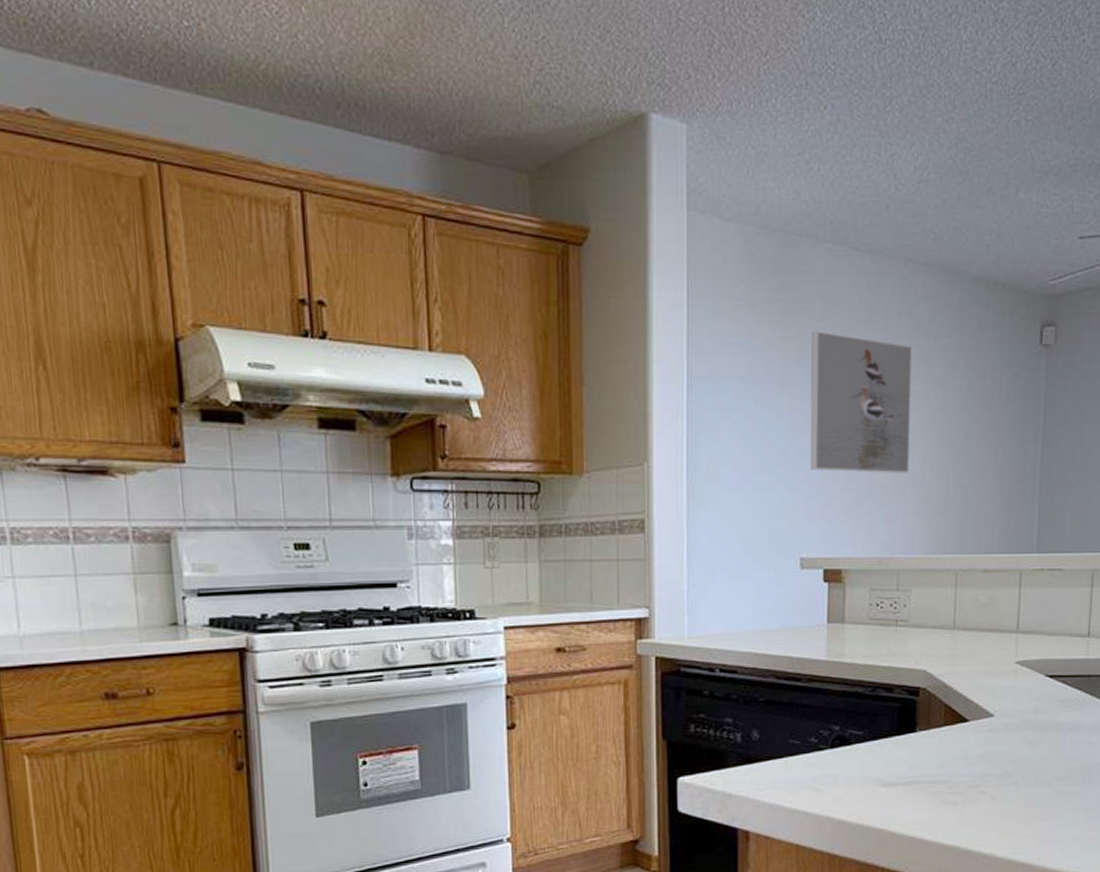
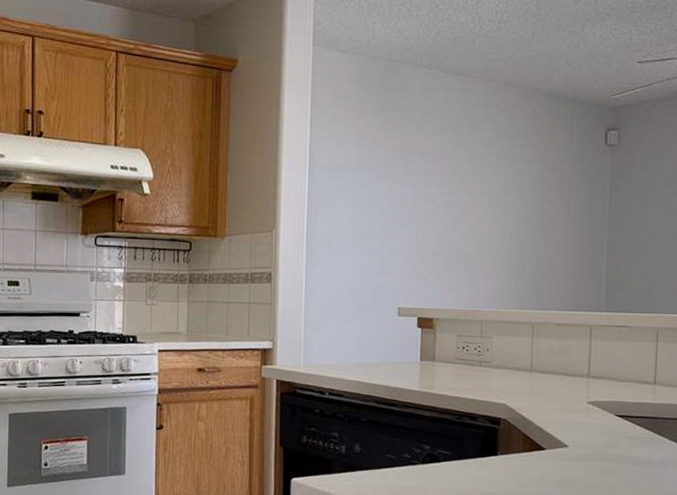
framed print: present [810,331,912,473] -> none [407,133,494,244]

